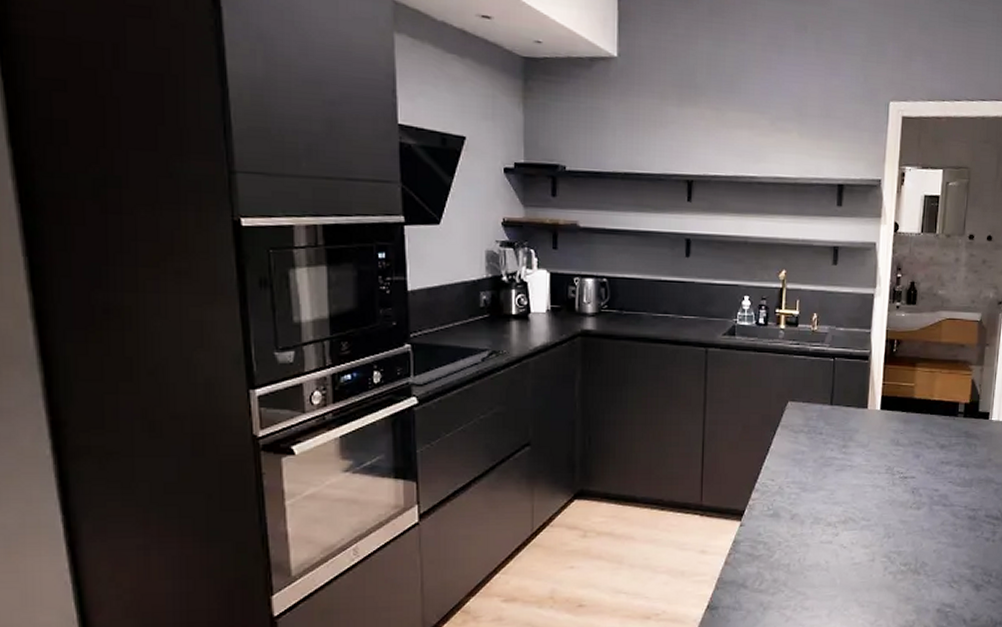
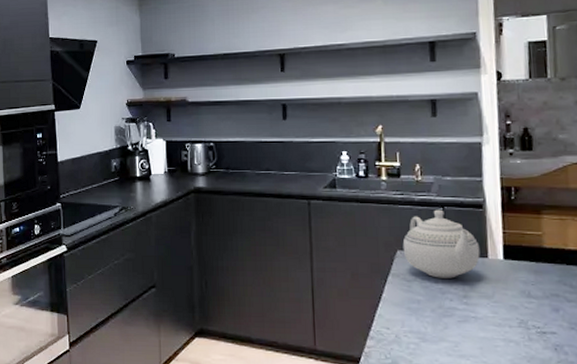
teapot: none [793,360,862,429] -> present [402,209,480,278]

